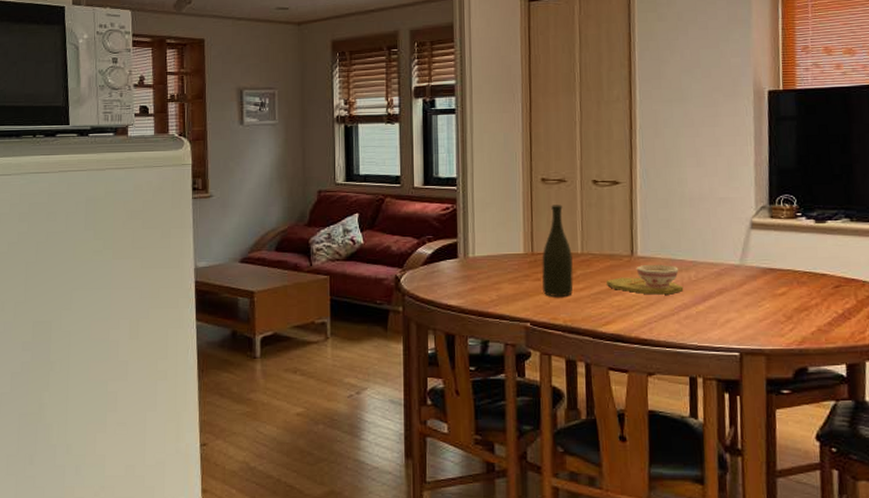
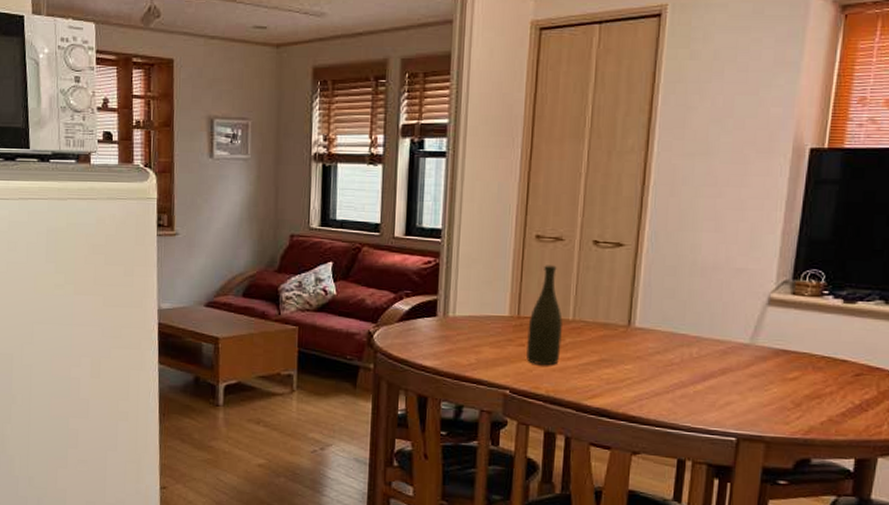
bowl: present [605,264,684,295] -> none [596,336,683,371]

